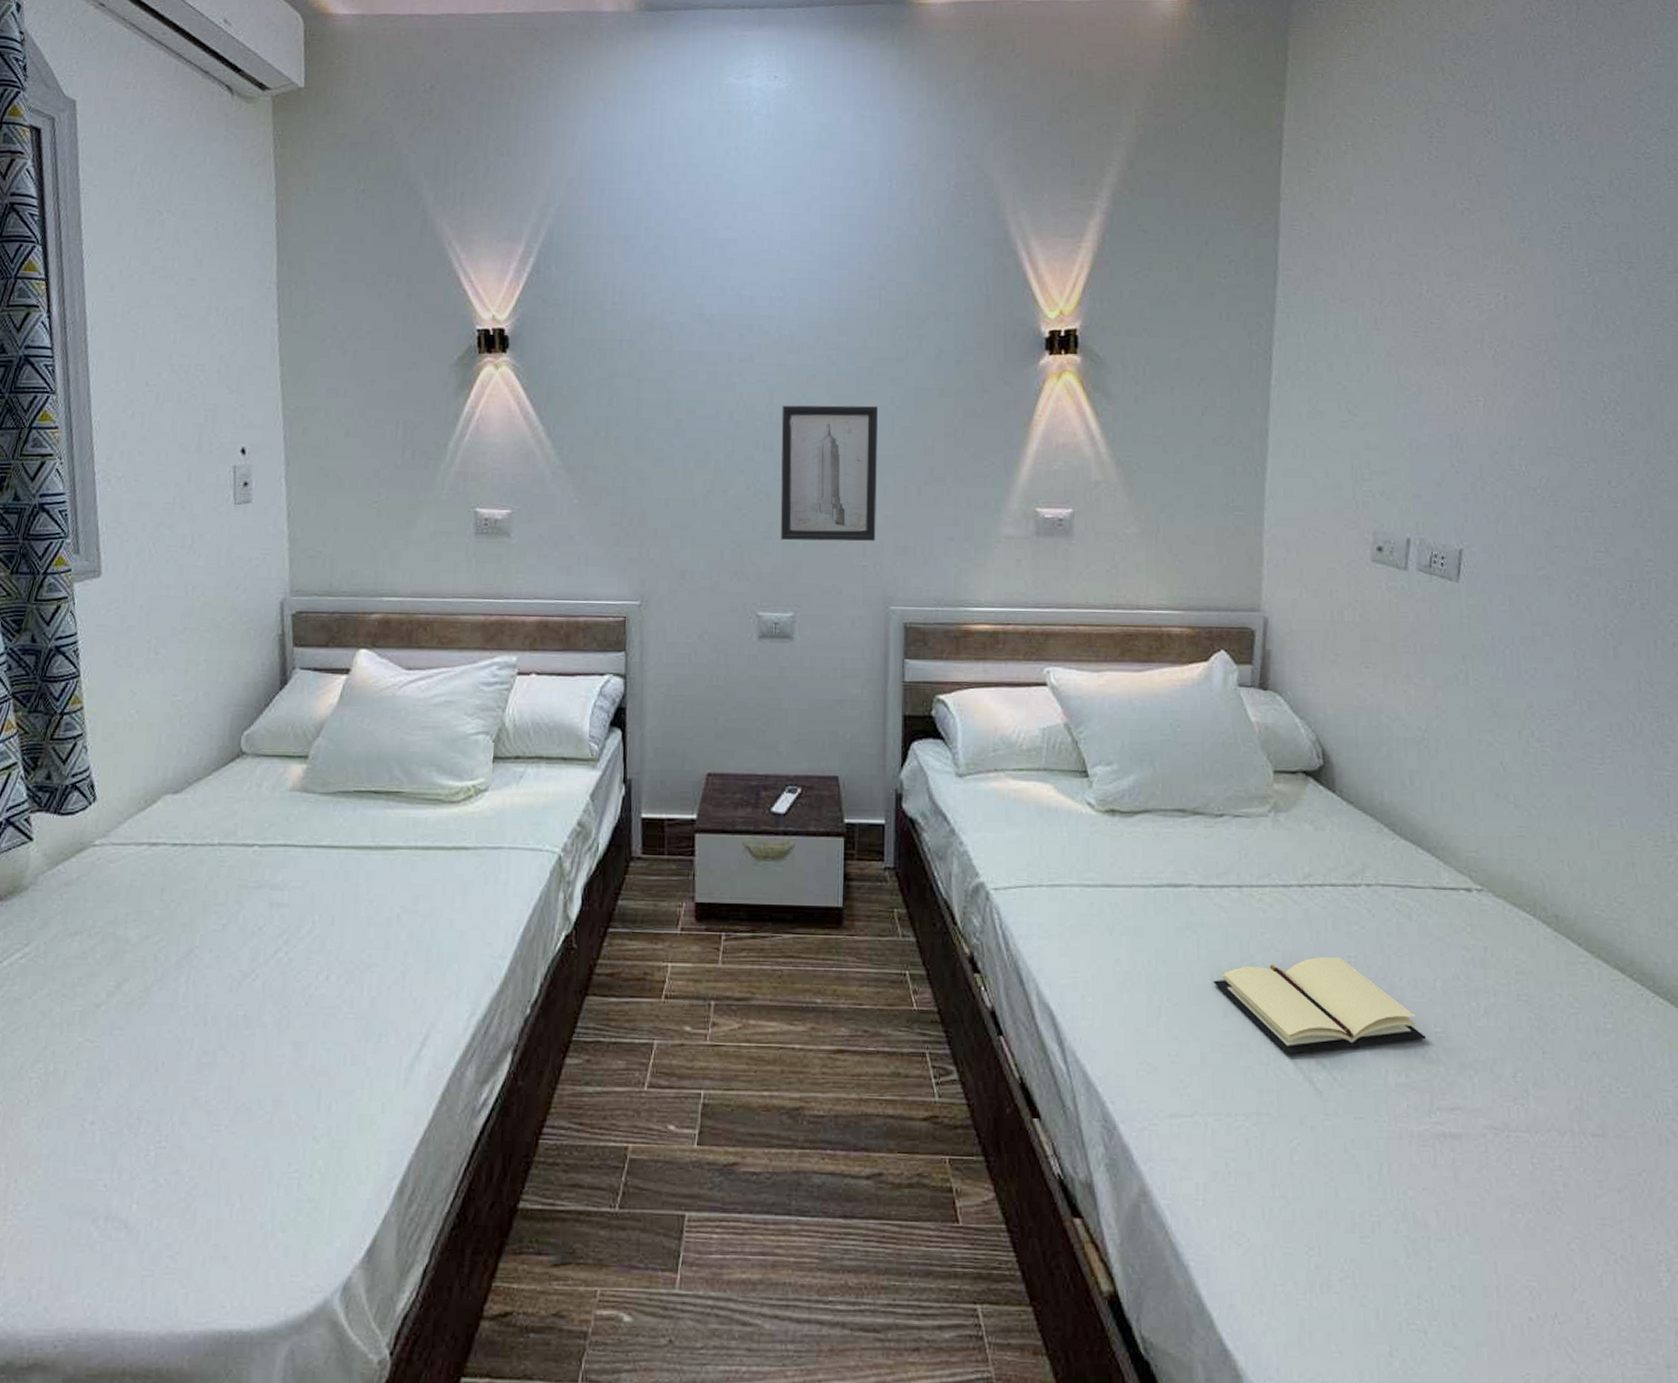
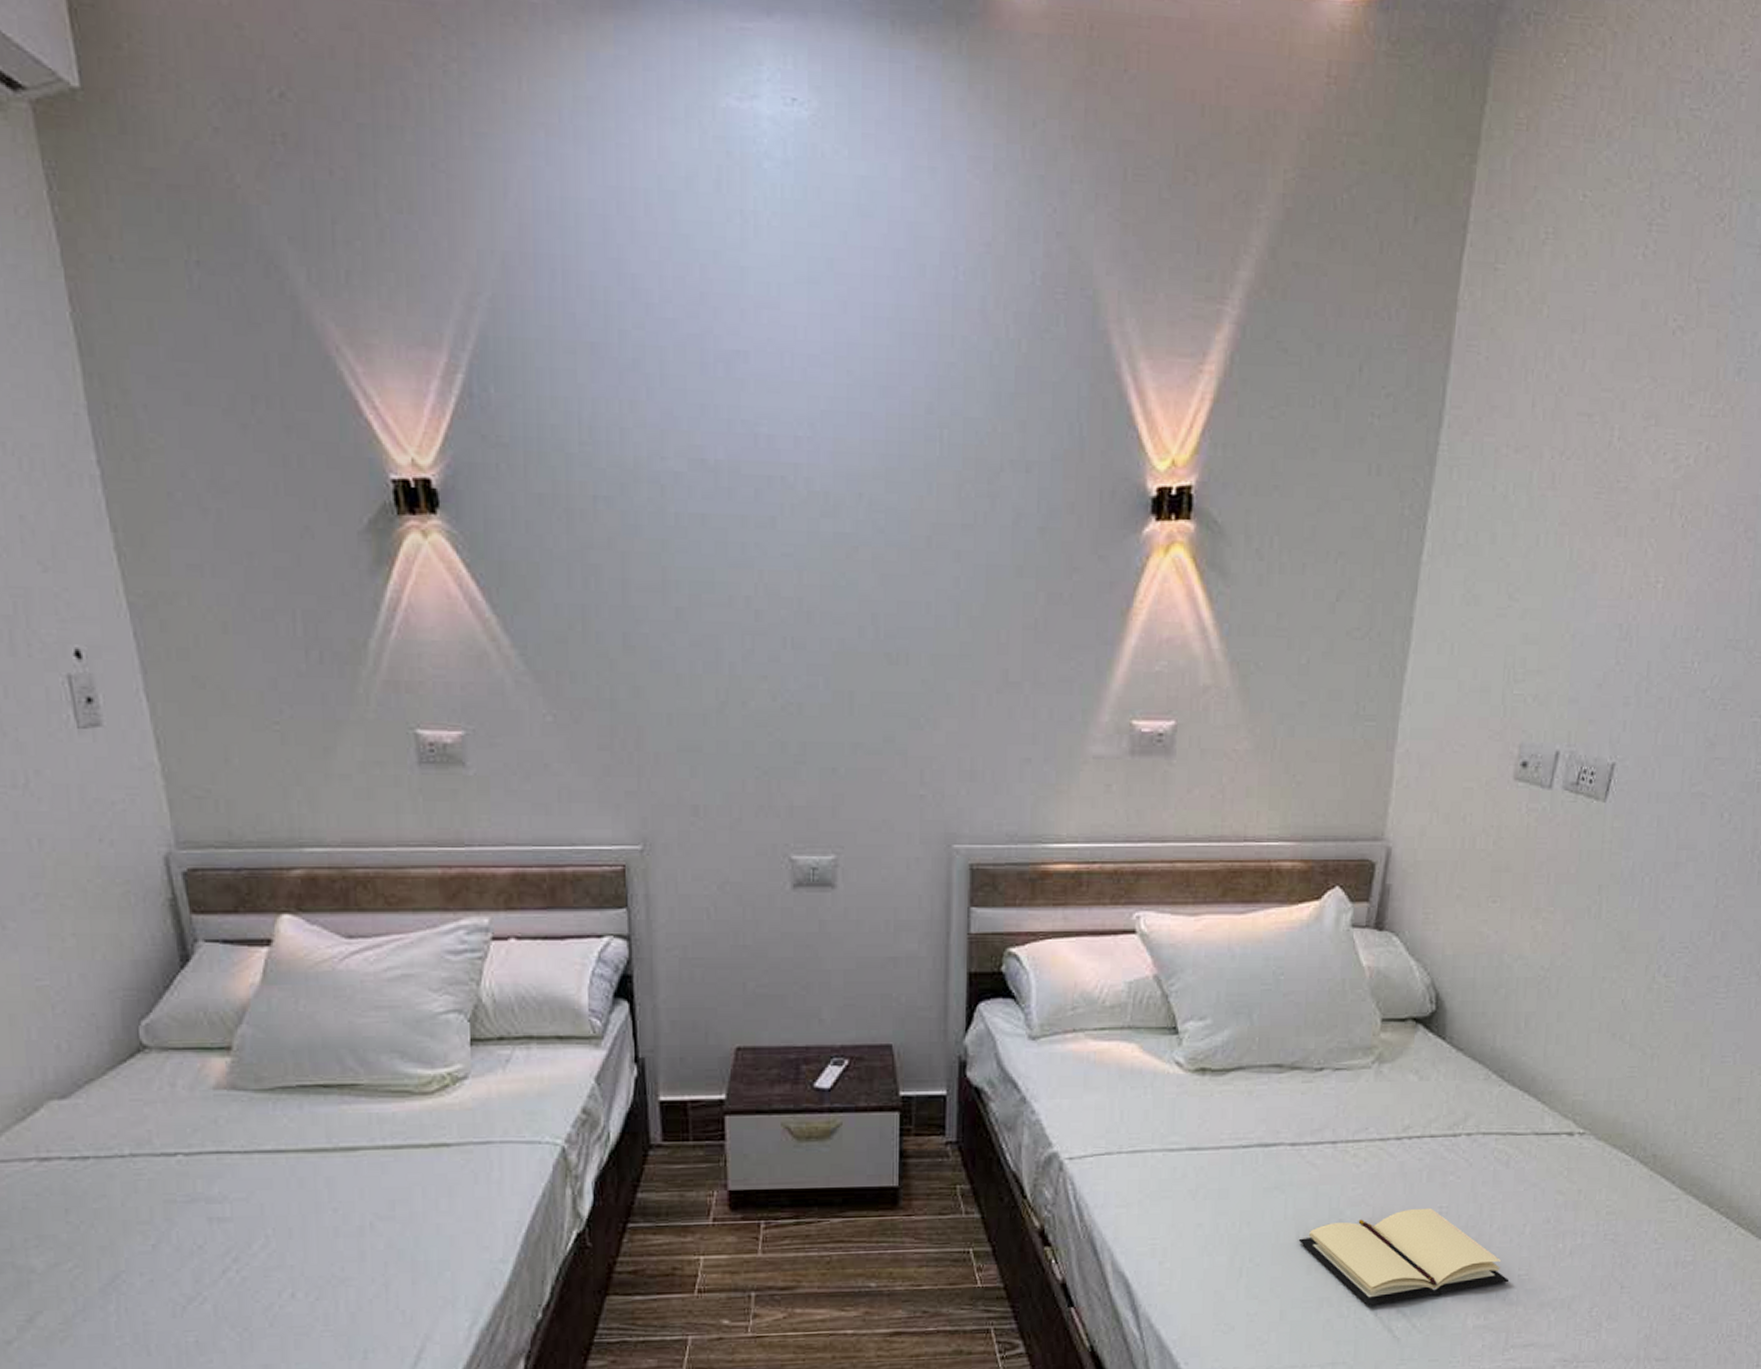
wall art: present [780,405,878,542] -> none [815,588,938,766]

